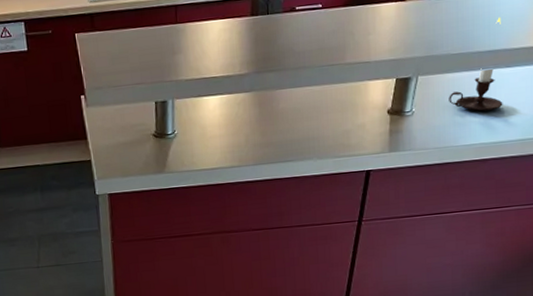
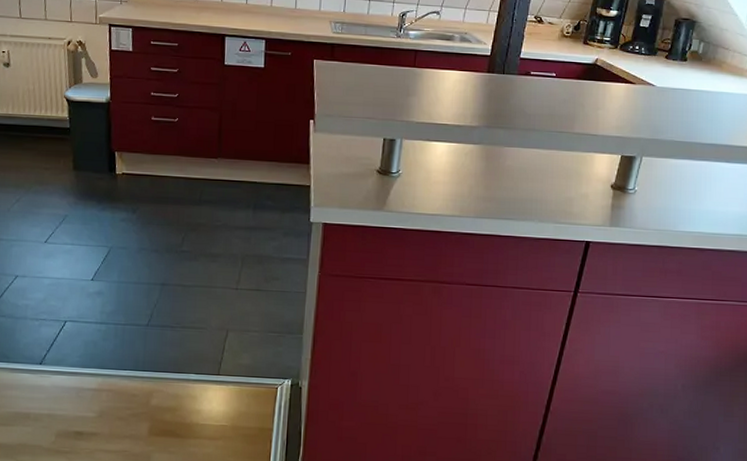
candle: present [449,16,503,111] -> none [670,114,723,202]

